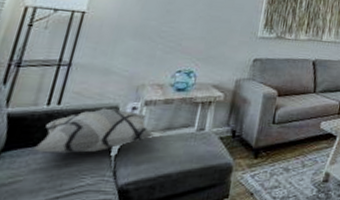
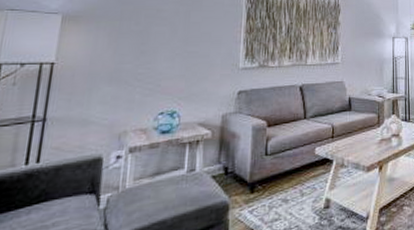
decorative pillow: present [32,108,154,154] -> none [15,159,143,216]

